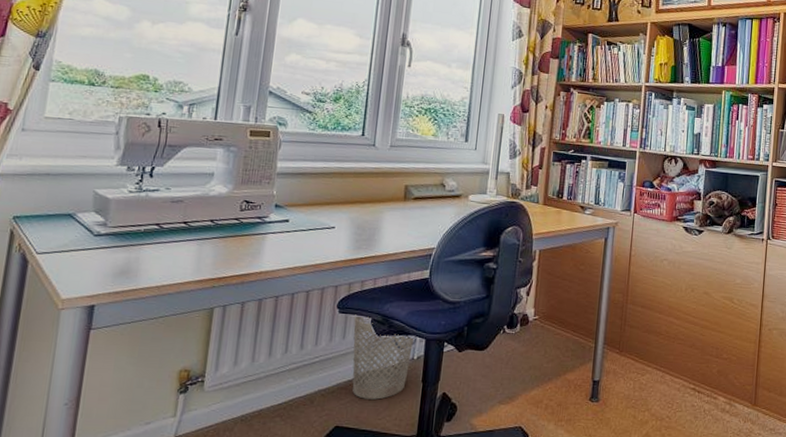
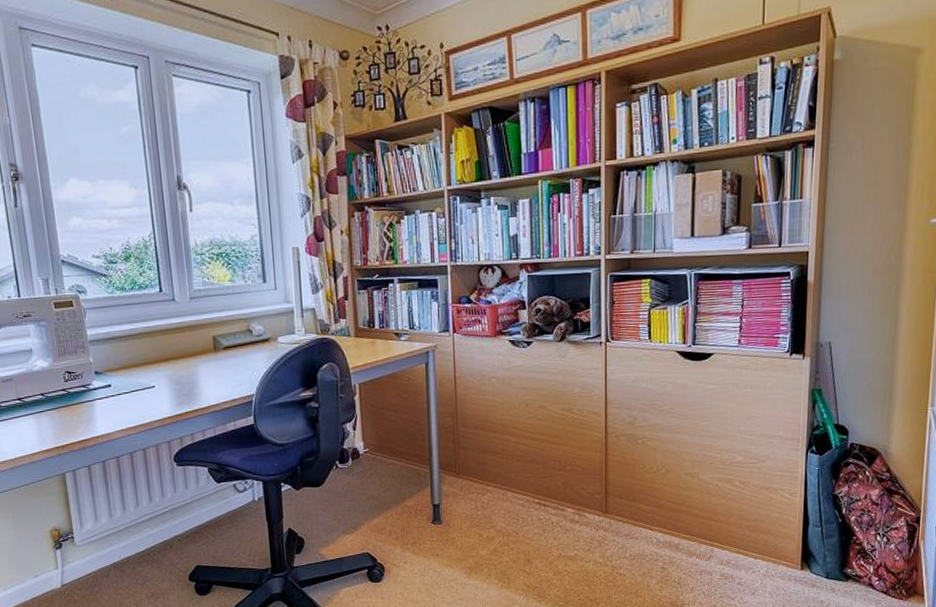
wastebasket: present [352,314,414,400] -> none [192,465,252,540]

